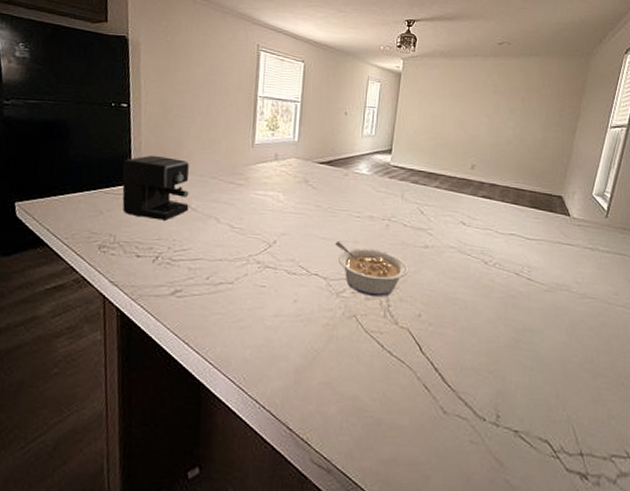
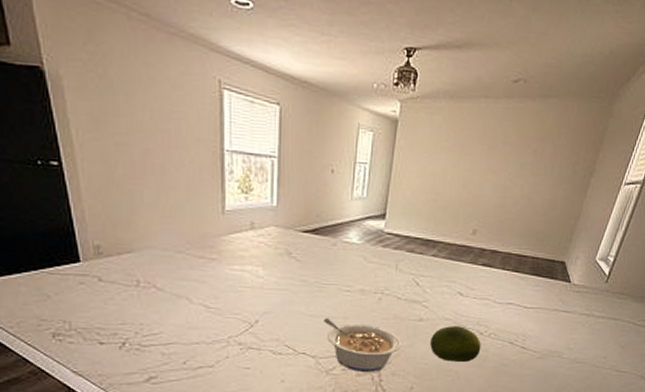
coffee maker: present [122,156,189,221] -> none [65,227,154,303]
fruit: none [436,254,487,292] -> present [430,326,482,363]

